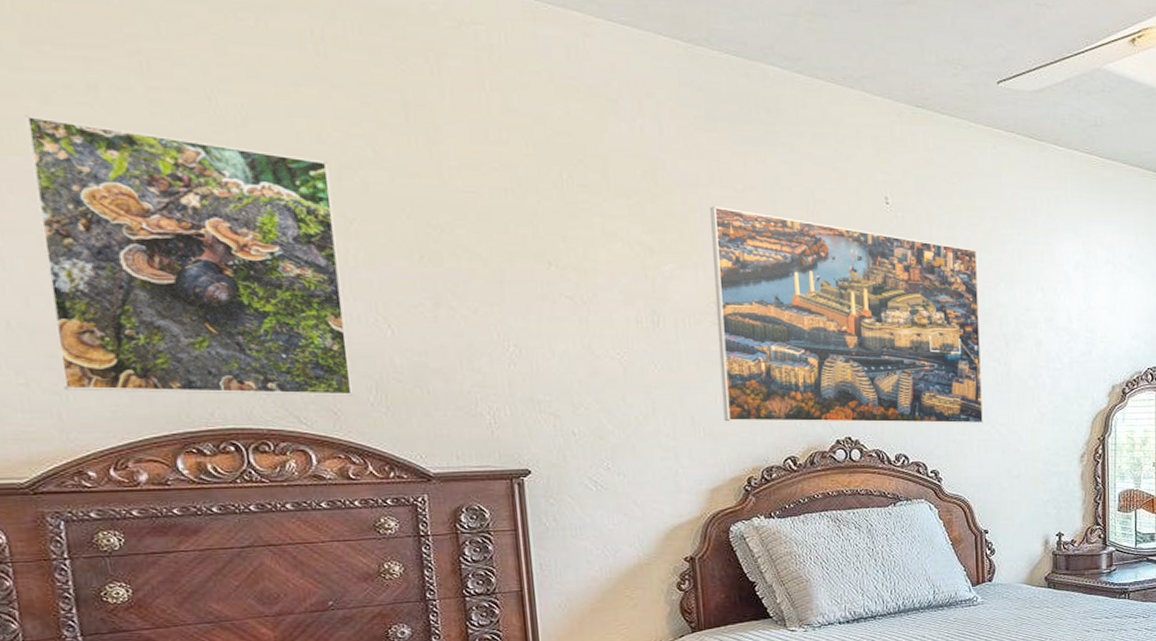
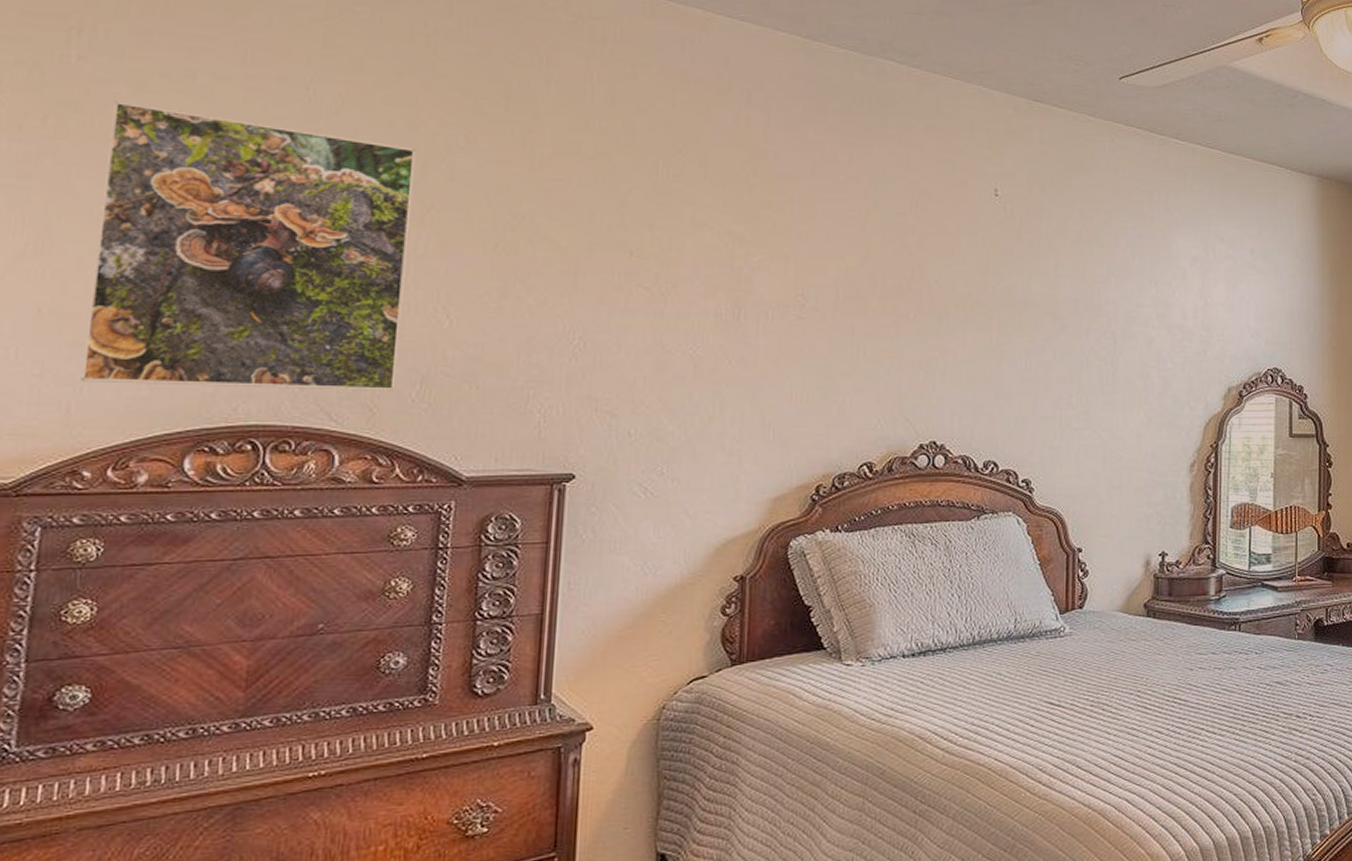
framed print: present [710,206,984,424] -> none [797,197,1089,428]

